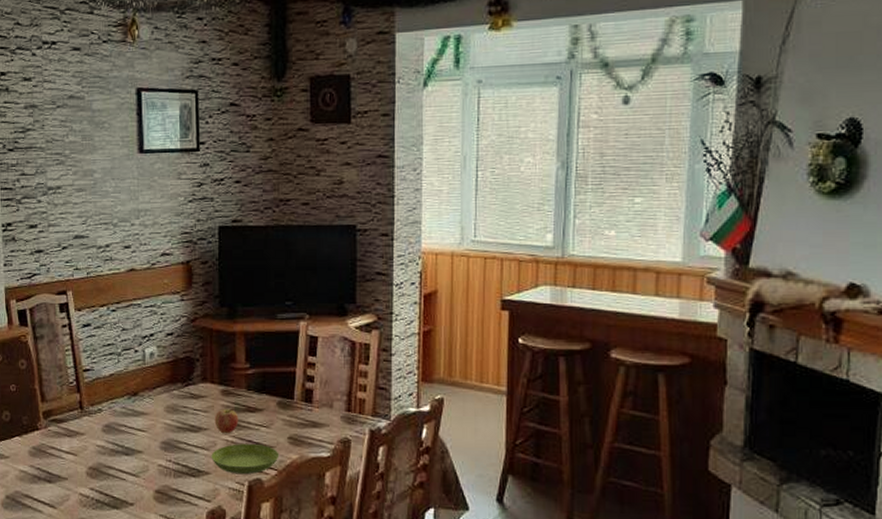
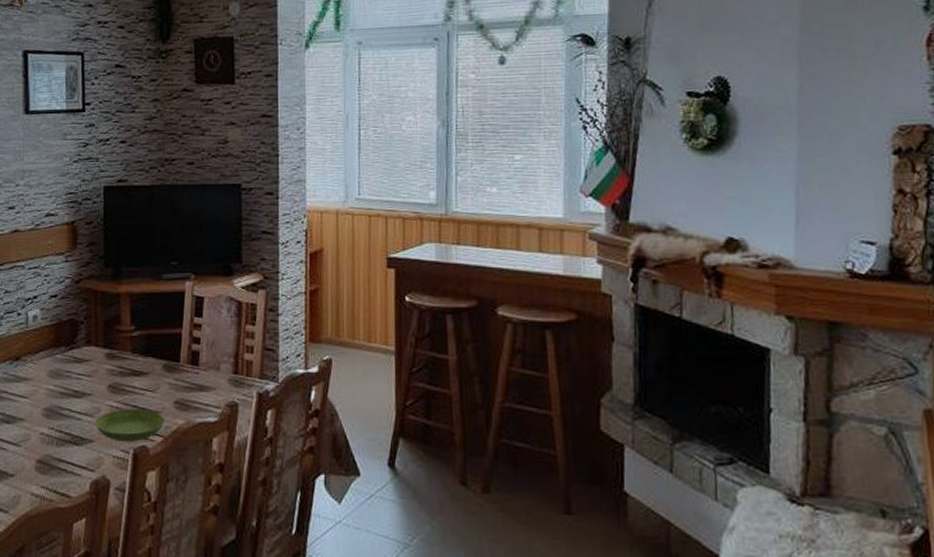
fruit: present [214,408,239,434] -> none [98,372,124,399]

